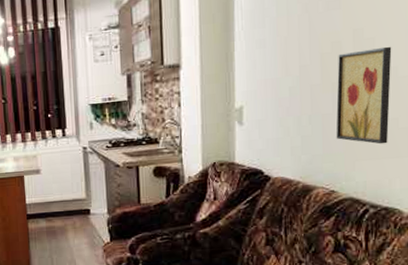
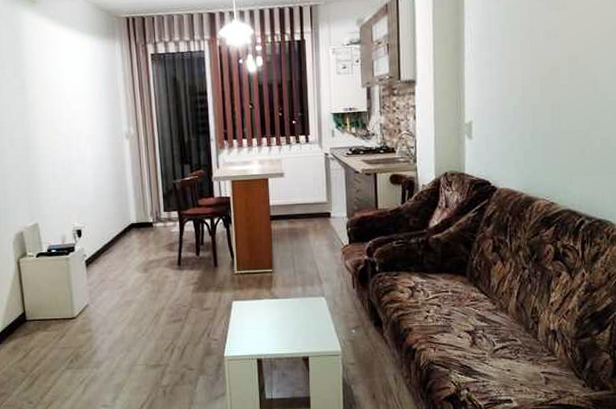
wall art: present [336,46,392,144] -> none [554,73,603,162]

